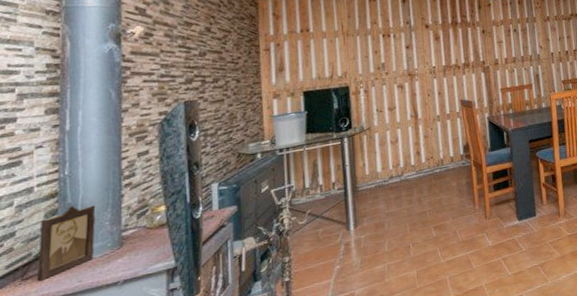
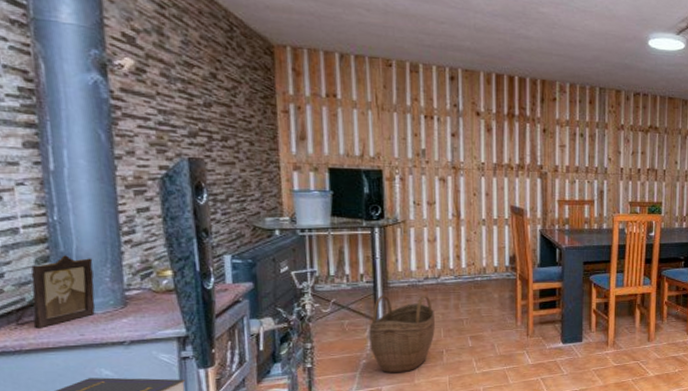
woven basket: none [341,193,402,276] -> present [369,295,435,374]

